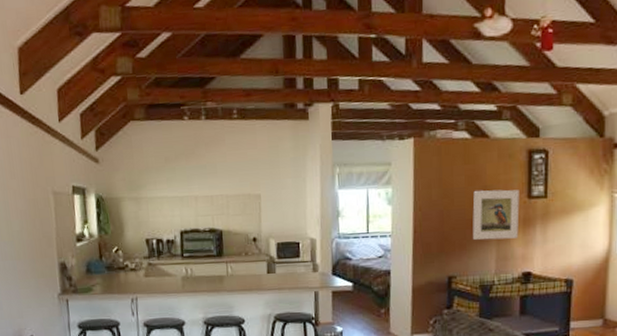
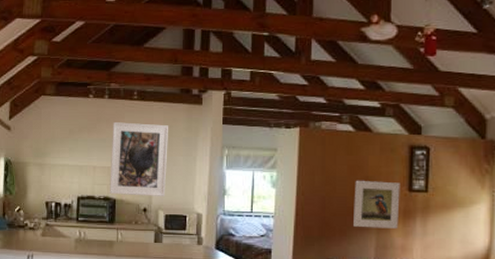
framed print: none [212,145,276,226] -> present [110,122,168,196]

